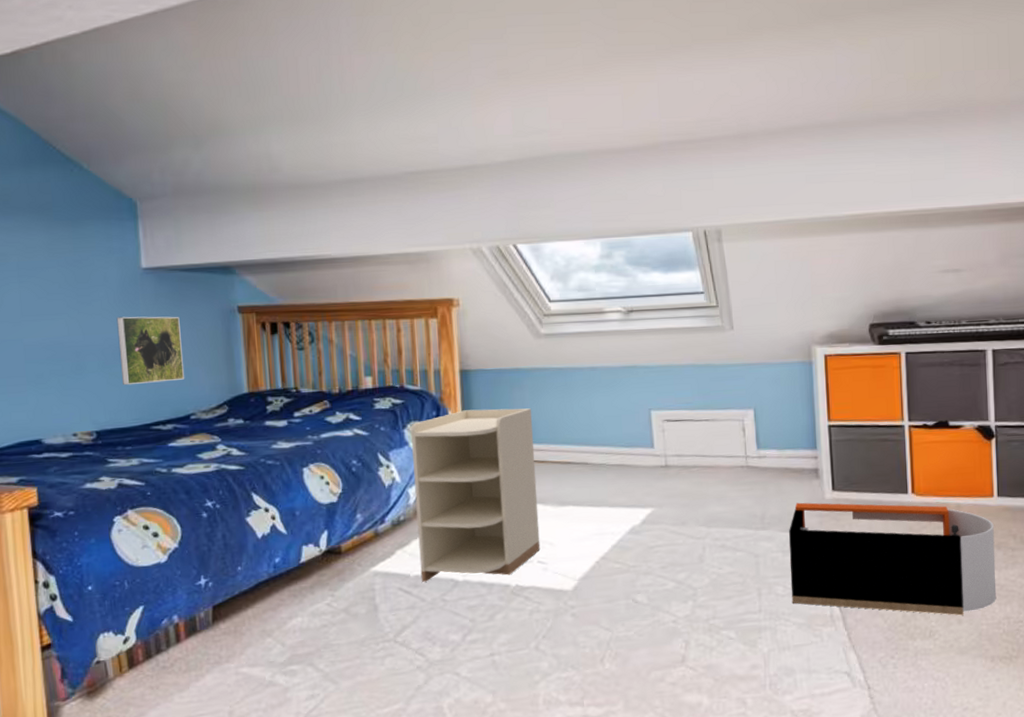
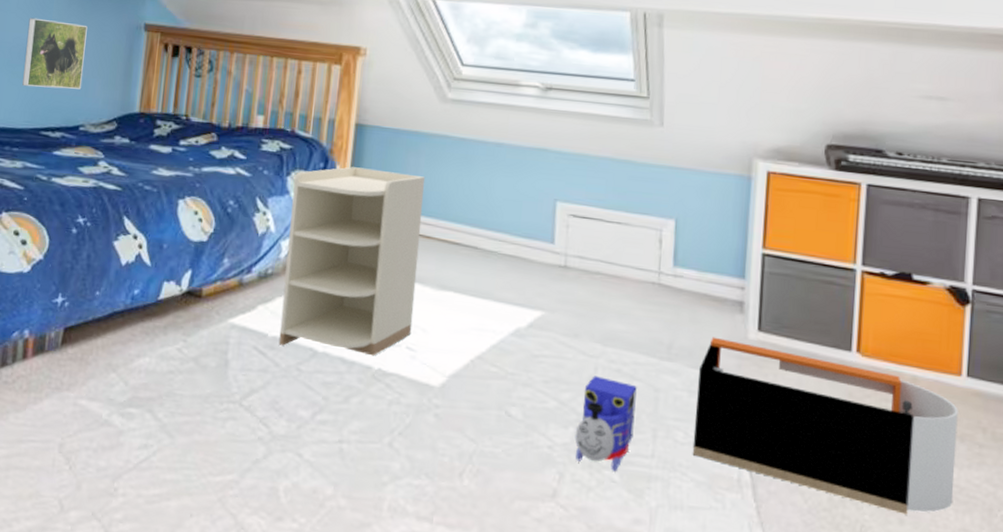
toy train: none [694,554,742,630] -> present [575,376,637,471]

